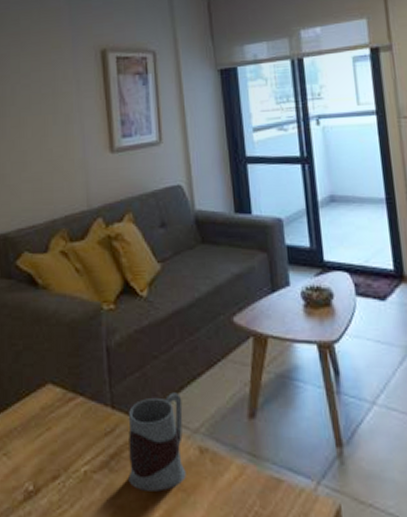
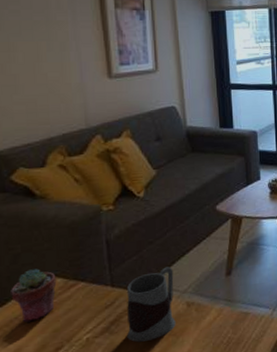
potted succulent: none [12,372,55,436] -> present [11,269,57,322]

